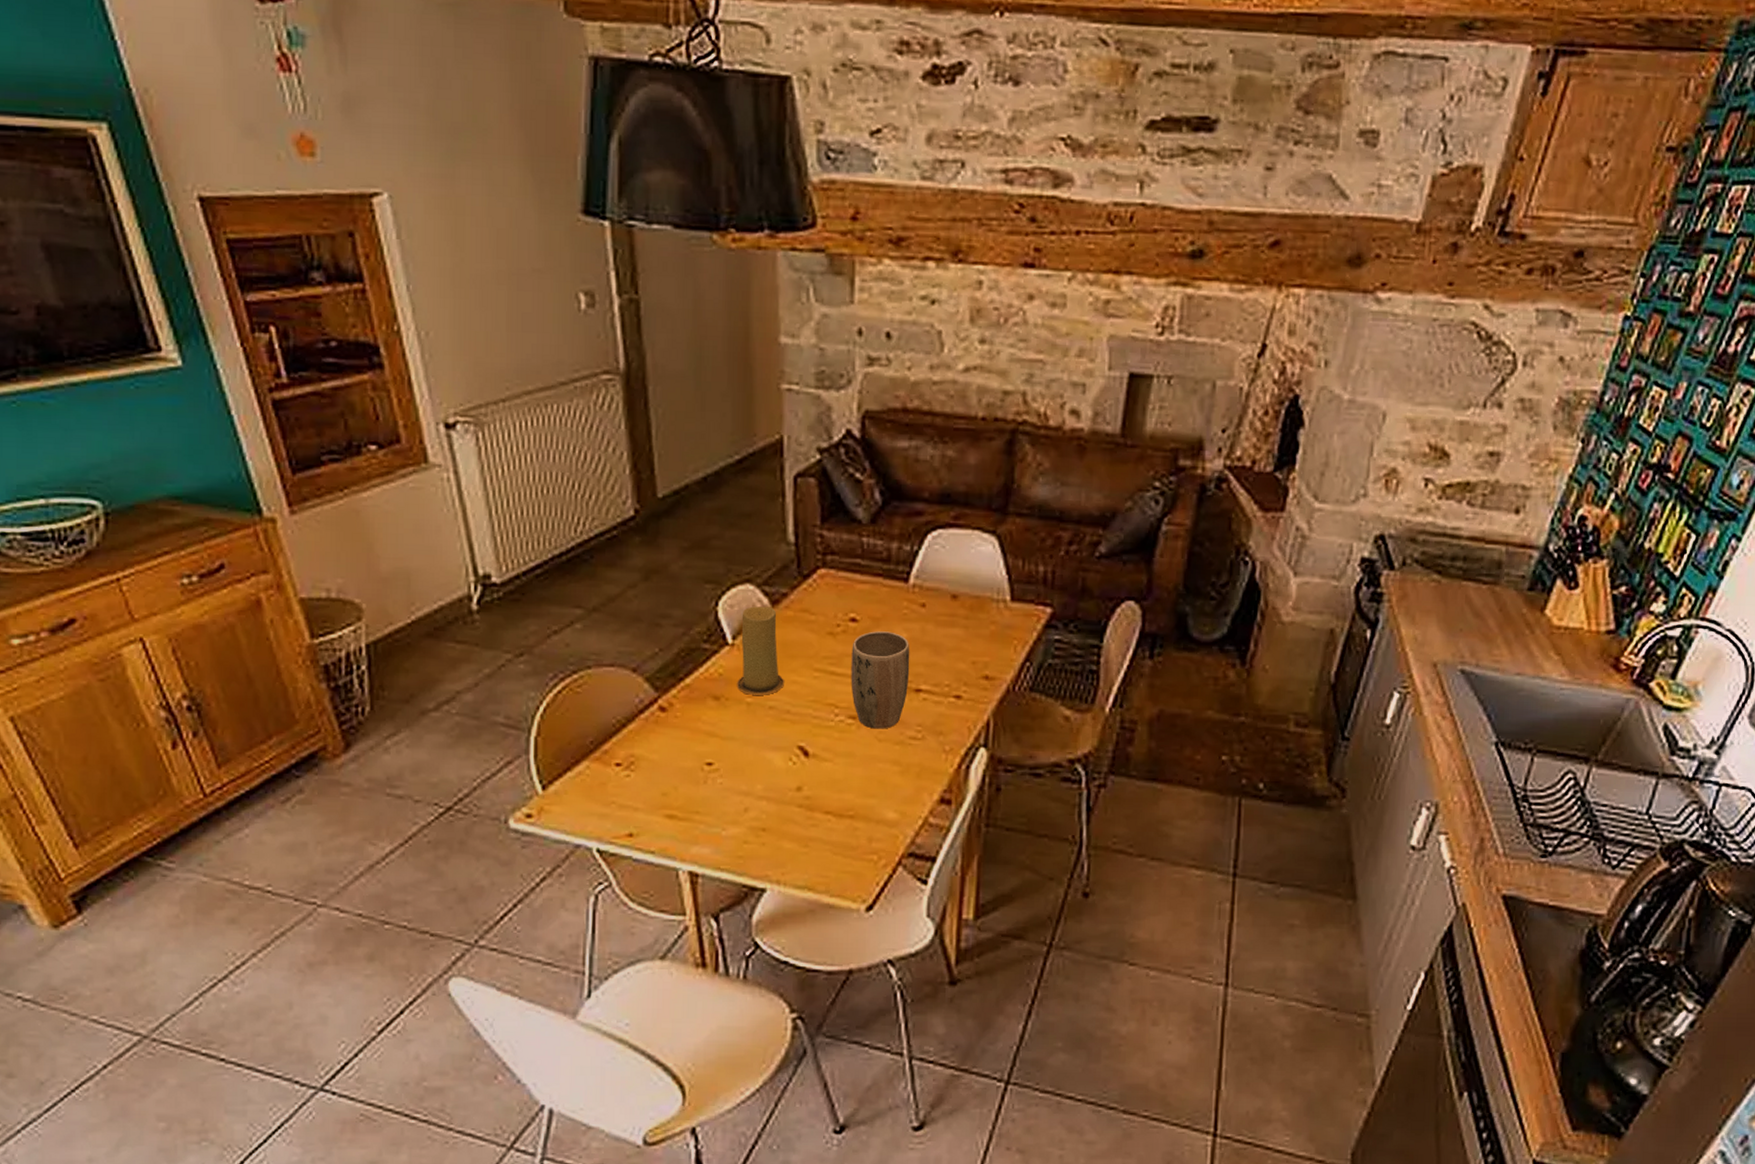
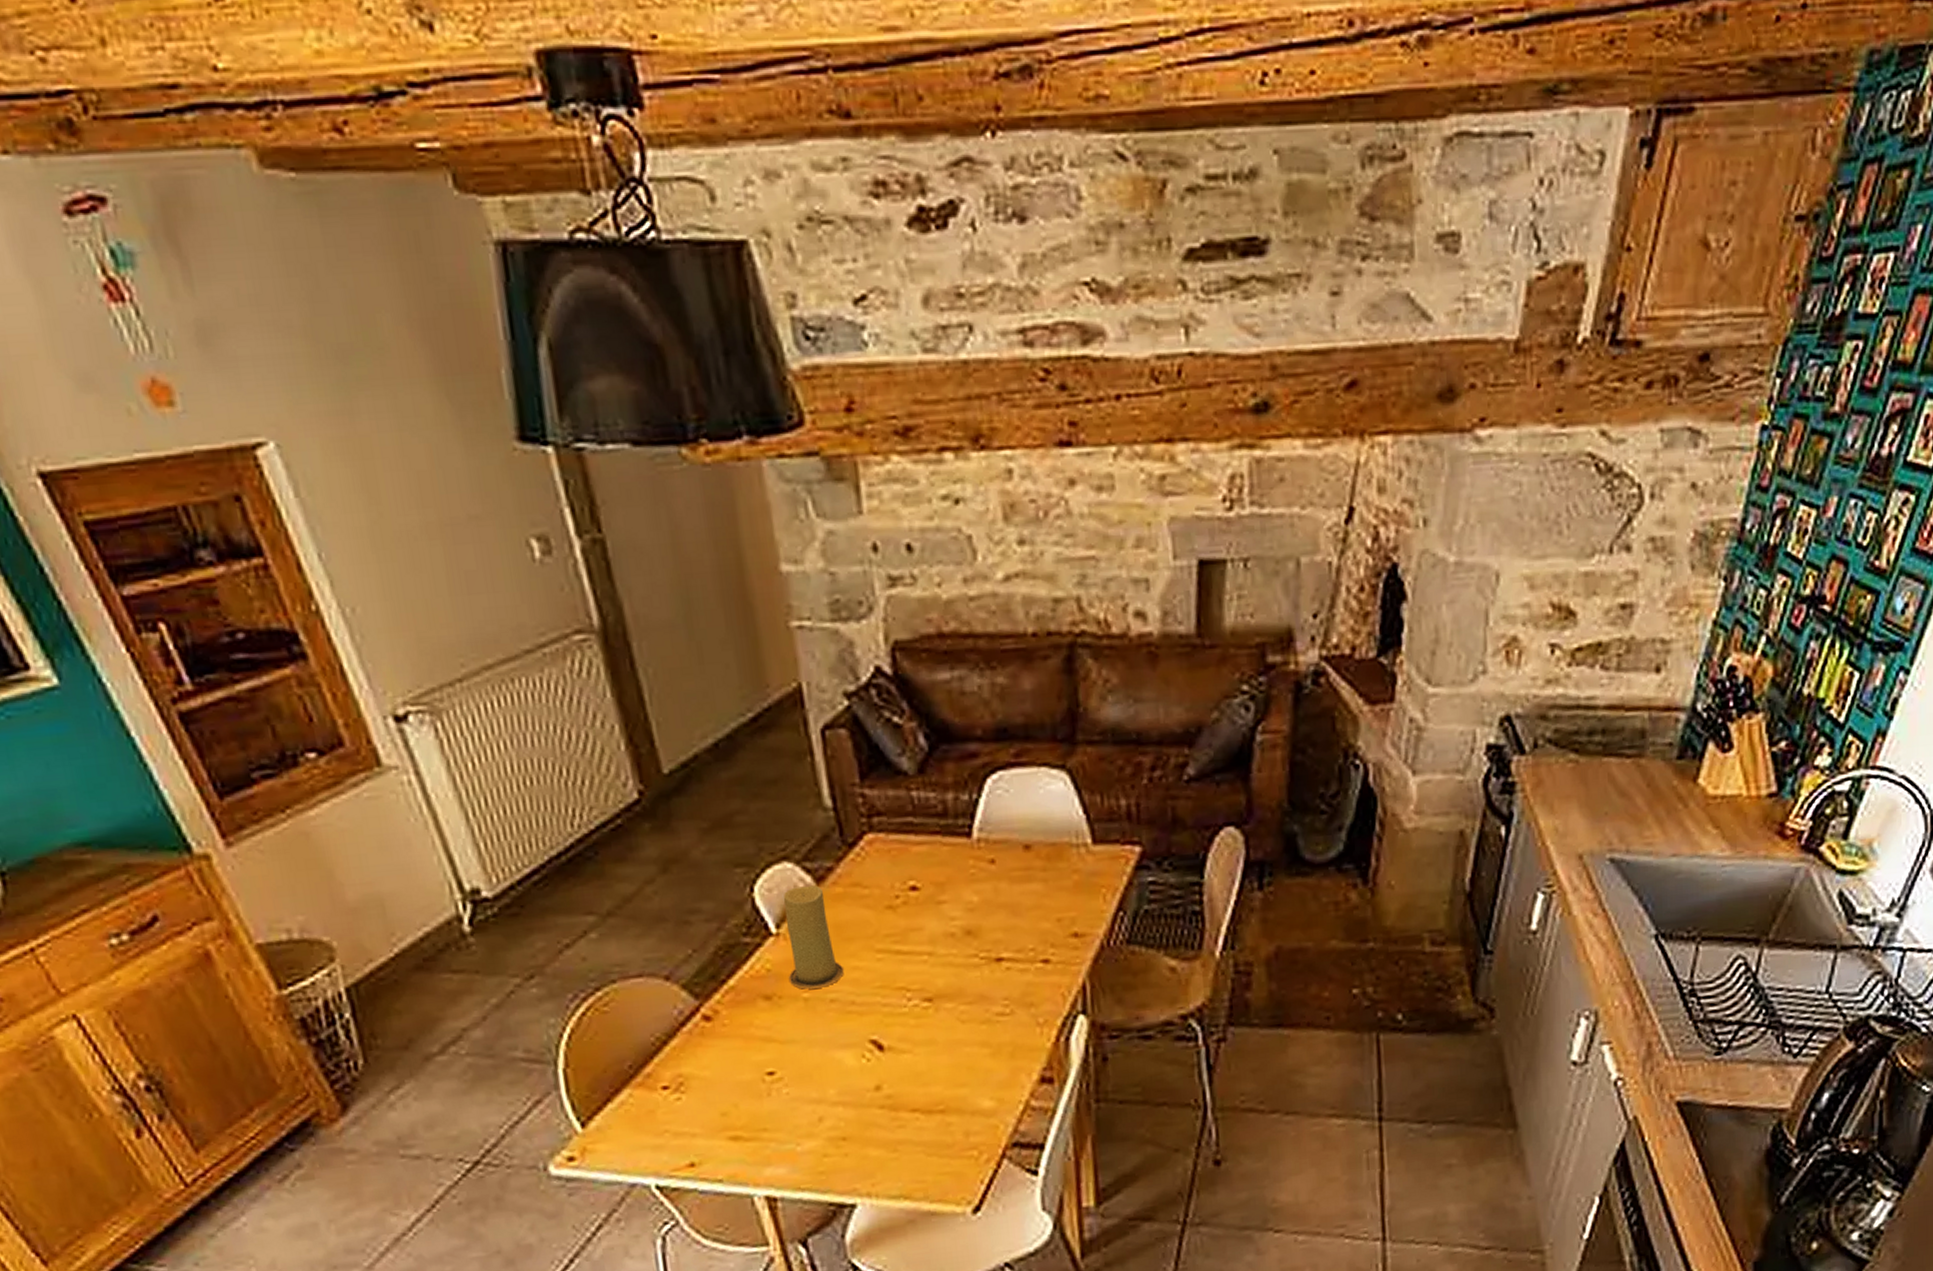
plant pot: present [851,631,910,729] -> none [916,896,988,1010]

